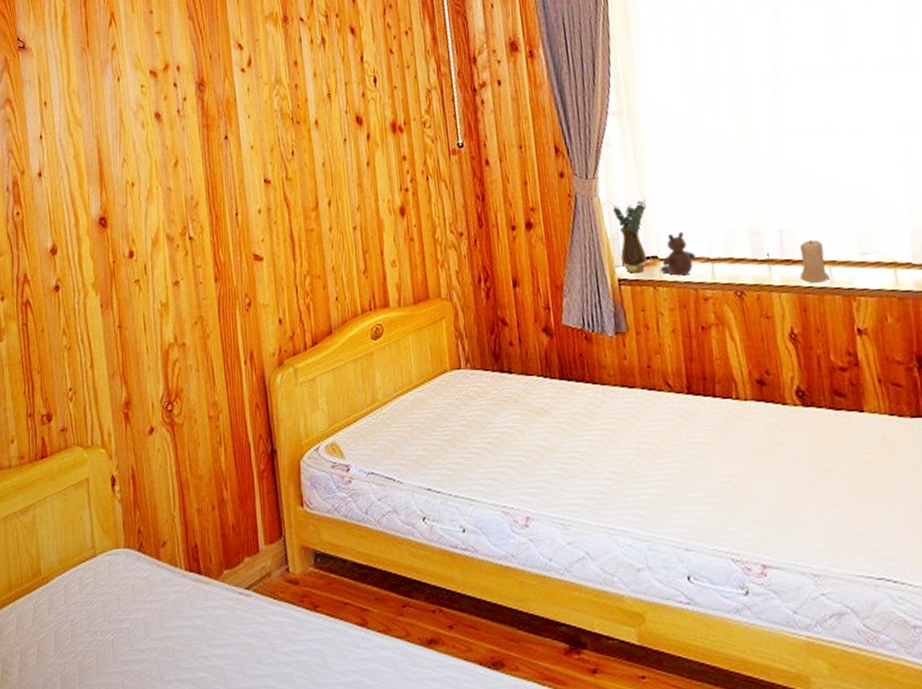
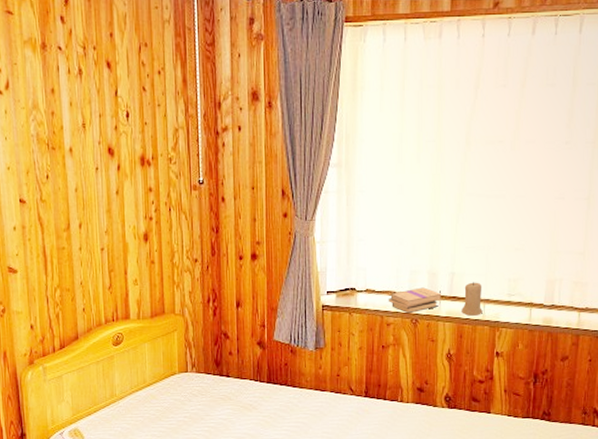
vase: present [613,199,647,274] -> none [325,240,352,301]
stuffed animal: present [661,232,696,276] -> none [357,270,385,305]
books: none [701,250,770,285] -> present [388,287,441,314]

